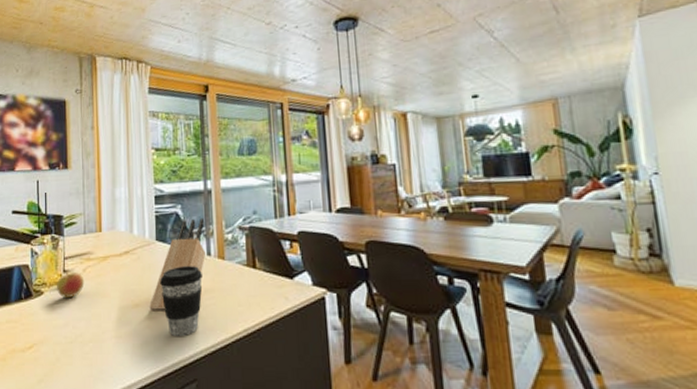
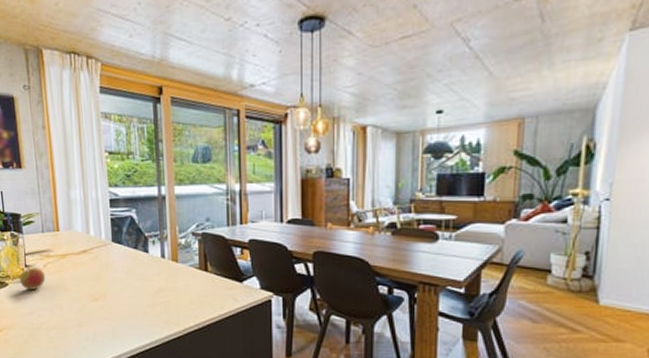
knife block: present [149,217,207,310] -> none [107,222,161,304]
coffee cup: present [160,266,203,337] -> none [117,267,157,328]

